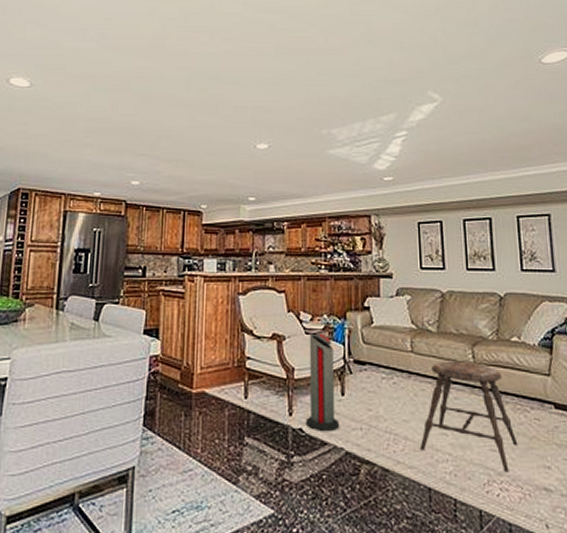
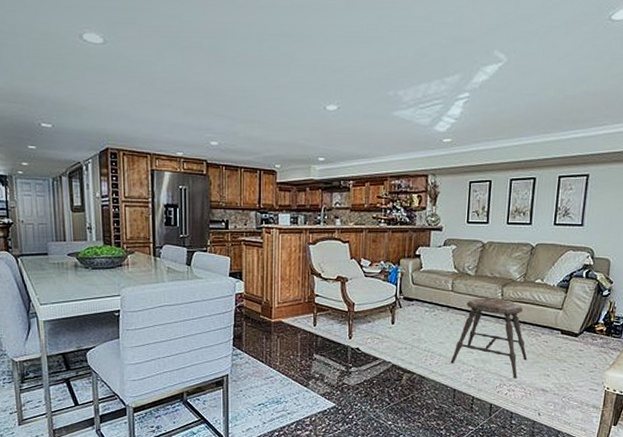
air purifier: present [306,333,340,432] -> none [362,276,389,351]

